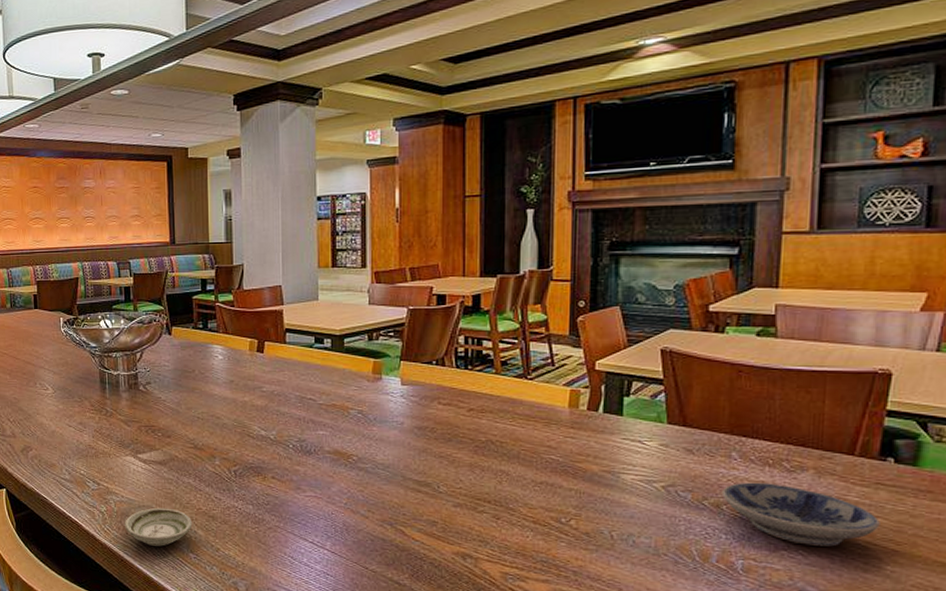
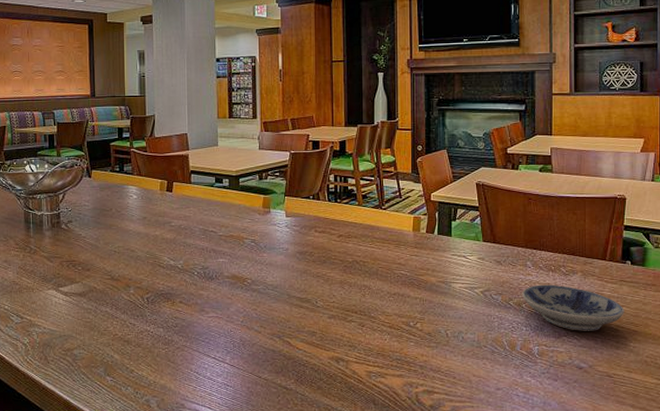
saucer: present [125,507,193,546] -> none [47,336,110,372]

